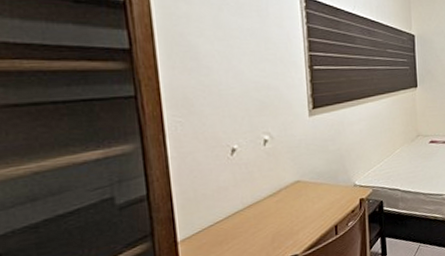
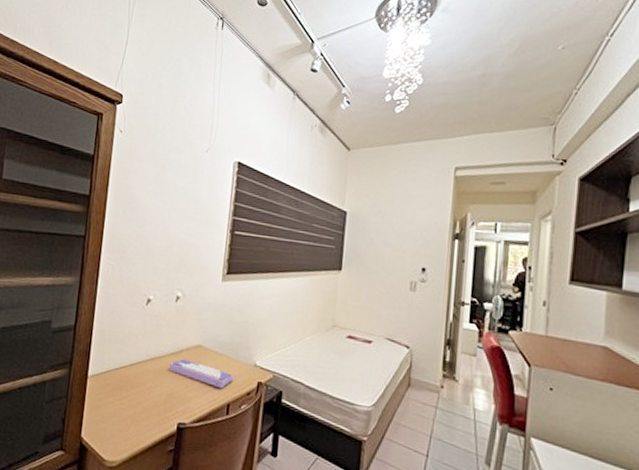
keyboard: none [269,196,338,214] -> present [168,358,234,389]

